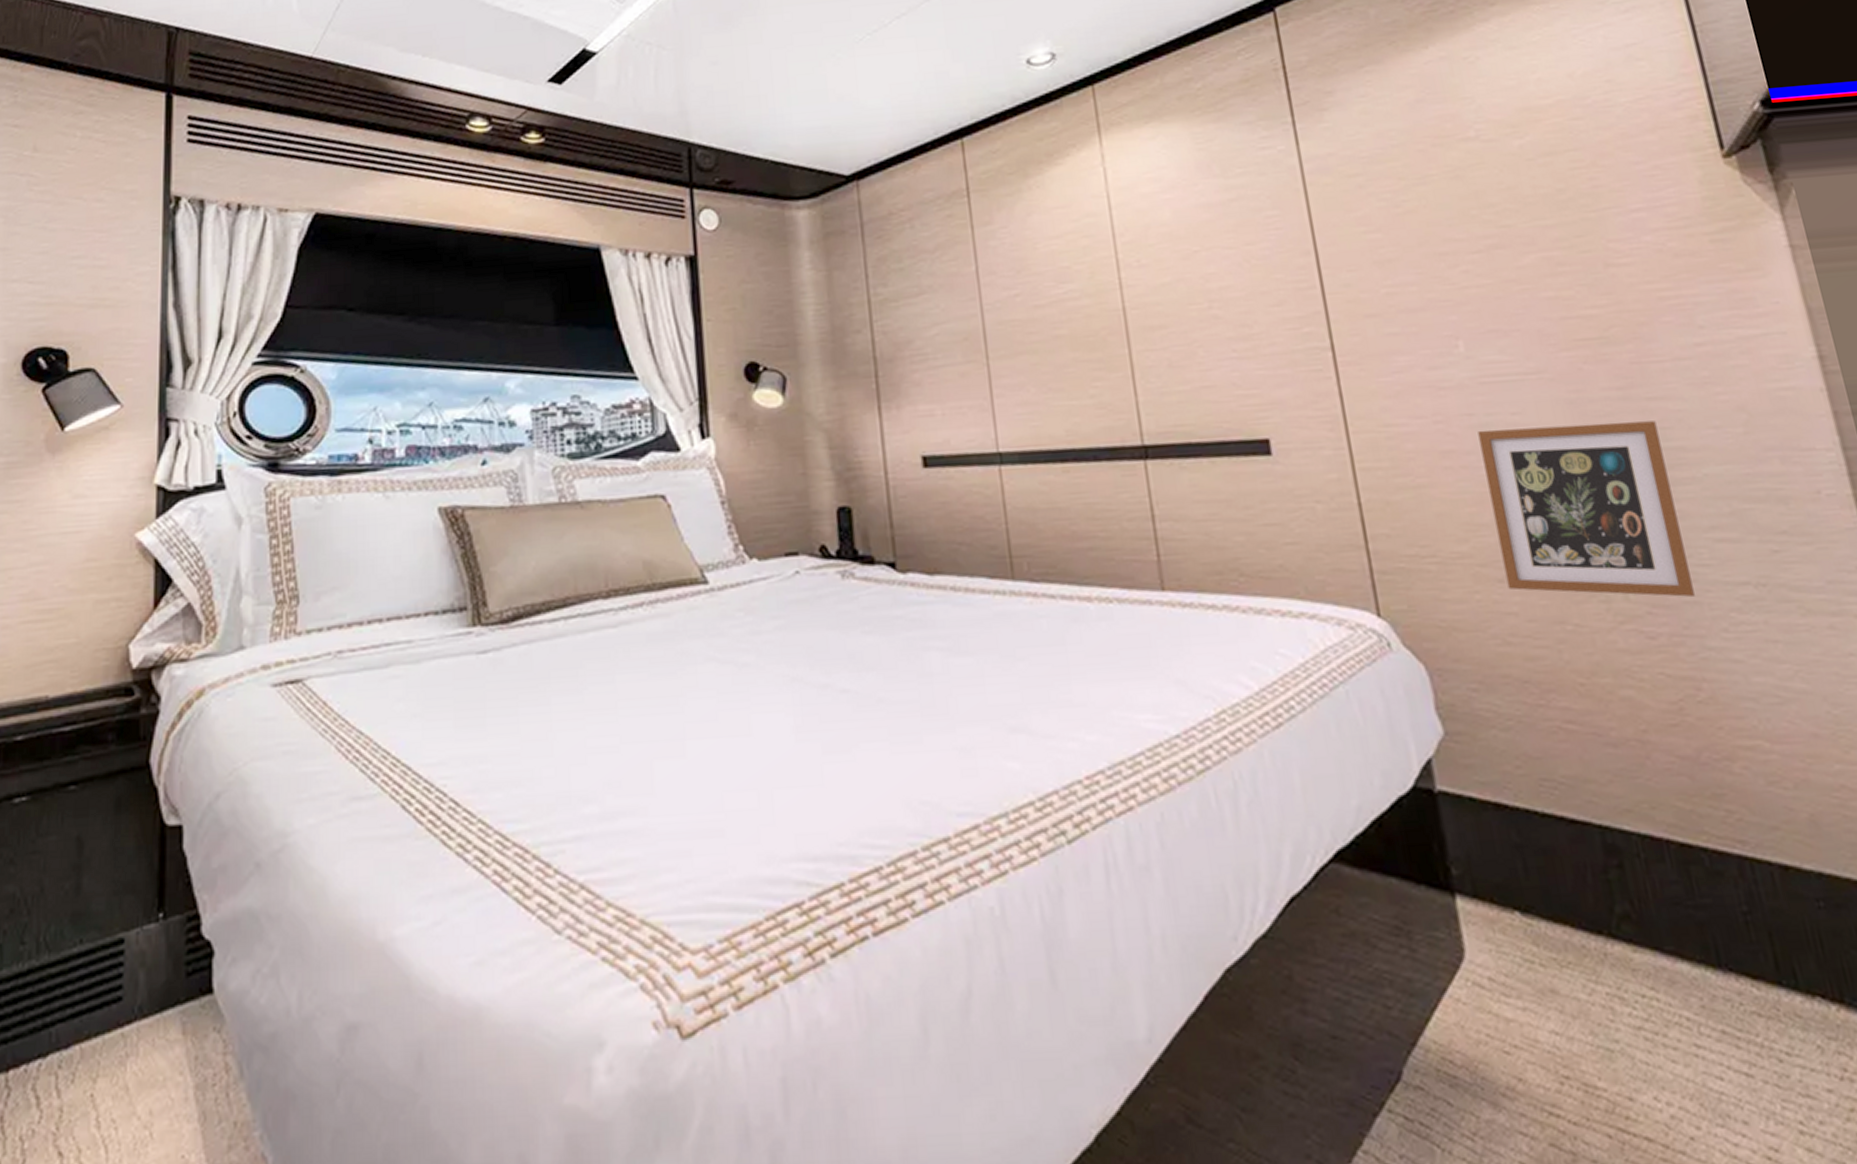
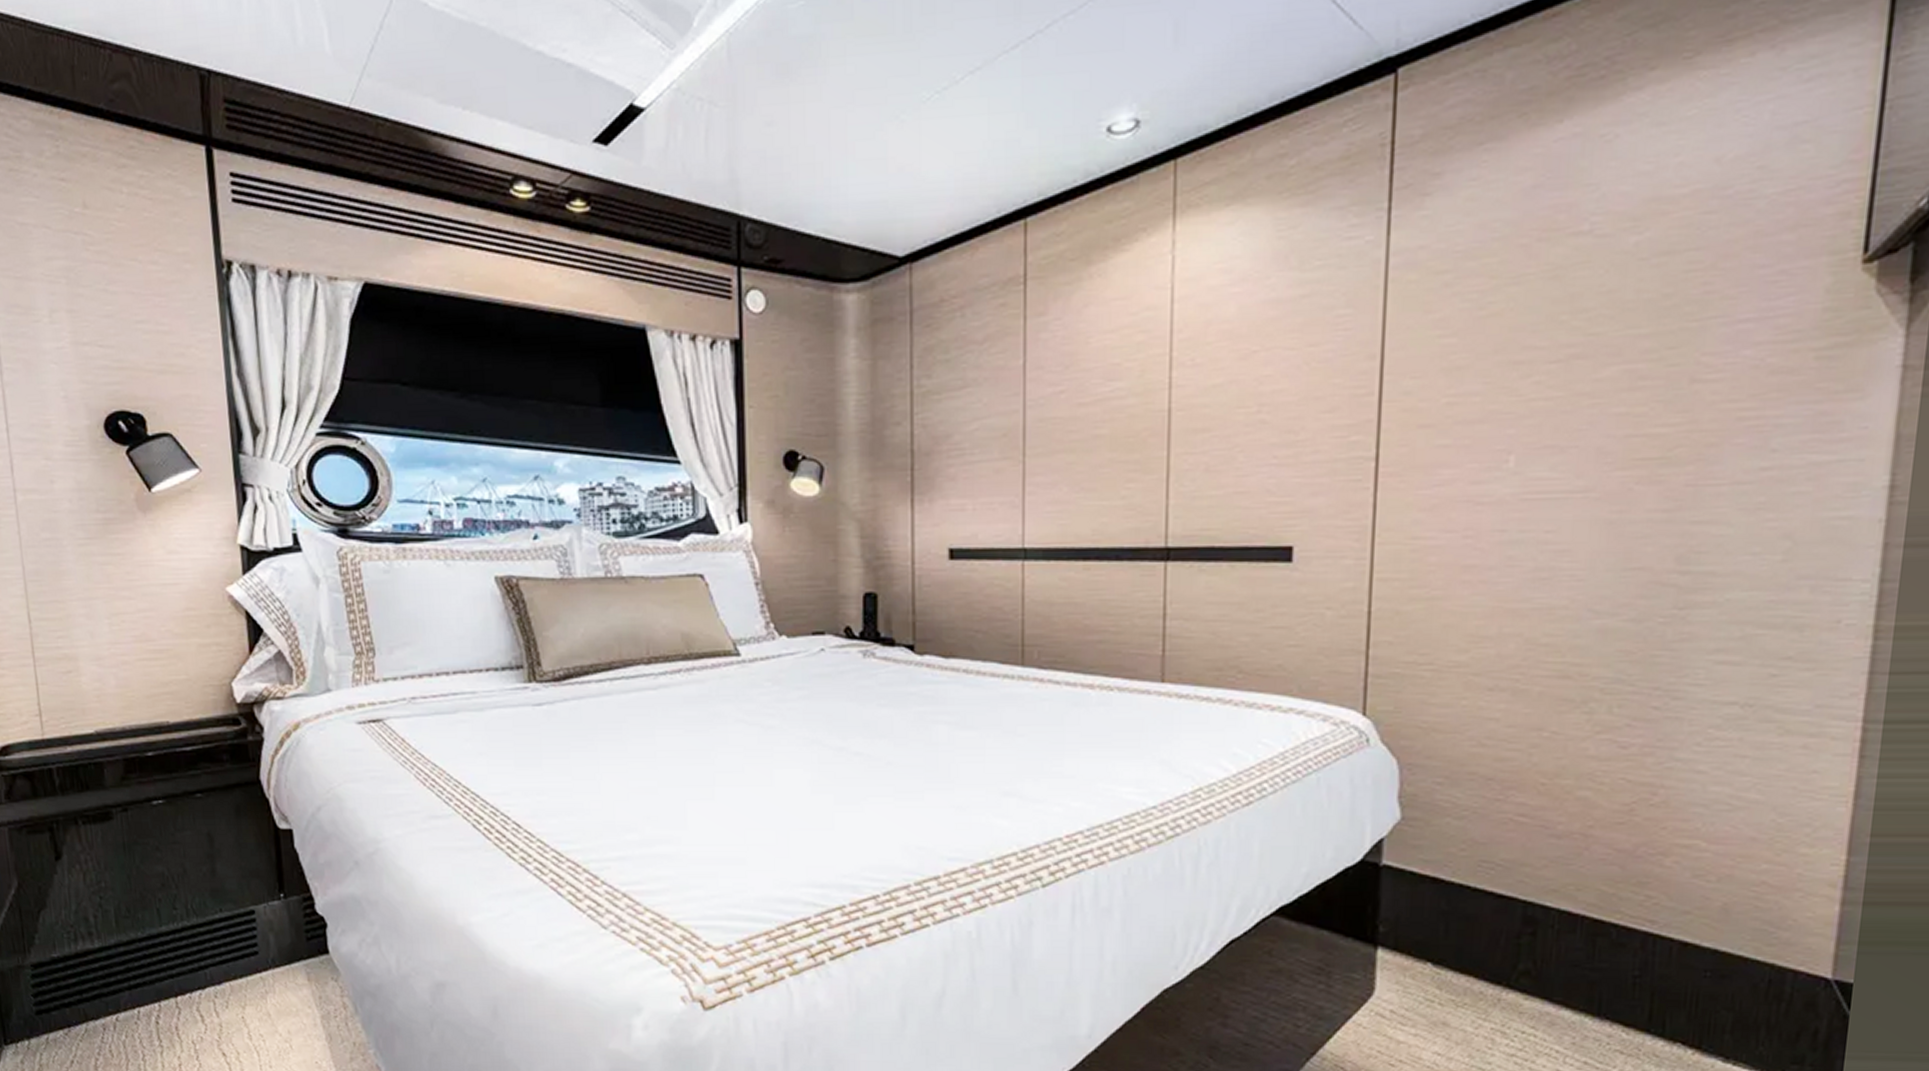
picture frame: present [1477,421,1695,597] -> none [1496,544,1693,712]

